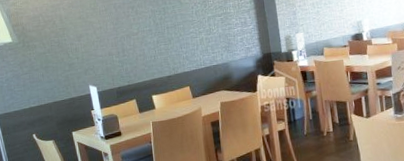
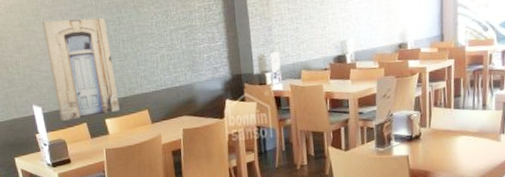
wall art: none [98,8,165,98] -> present [42,17,120,121]

